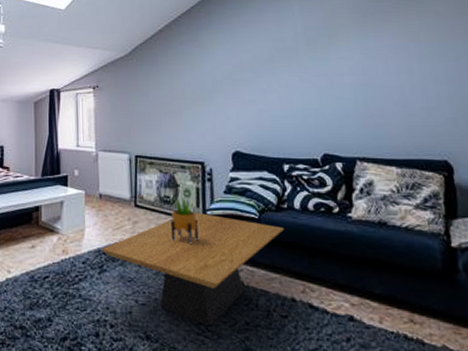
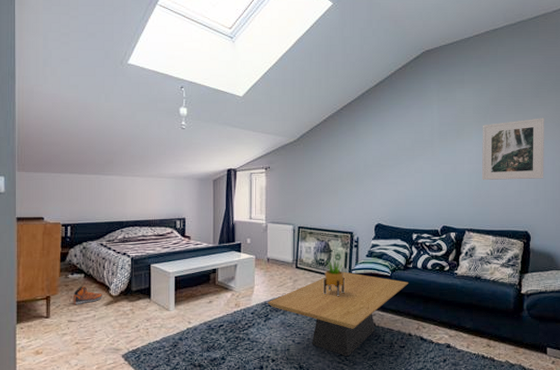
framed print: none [362,14,461,95] -> present [482,118,544,181]

